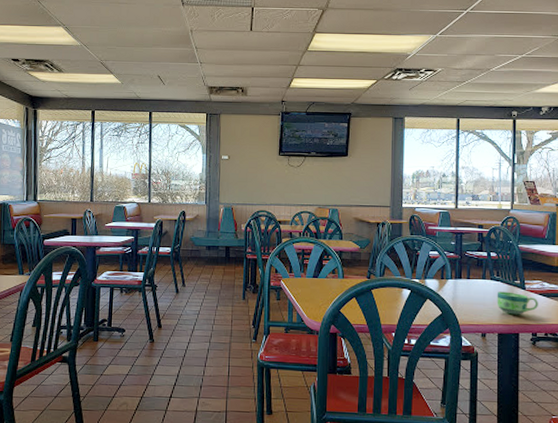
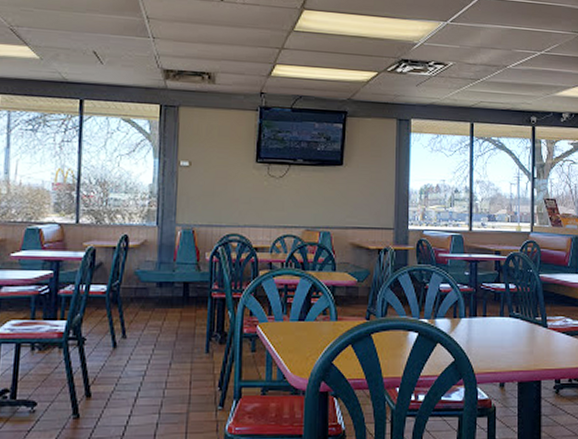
cup: present [497,291,538,315] -> none [516,331,561,358]

